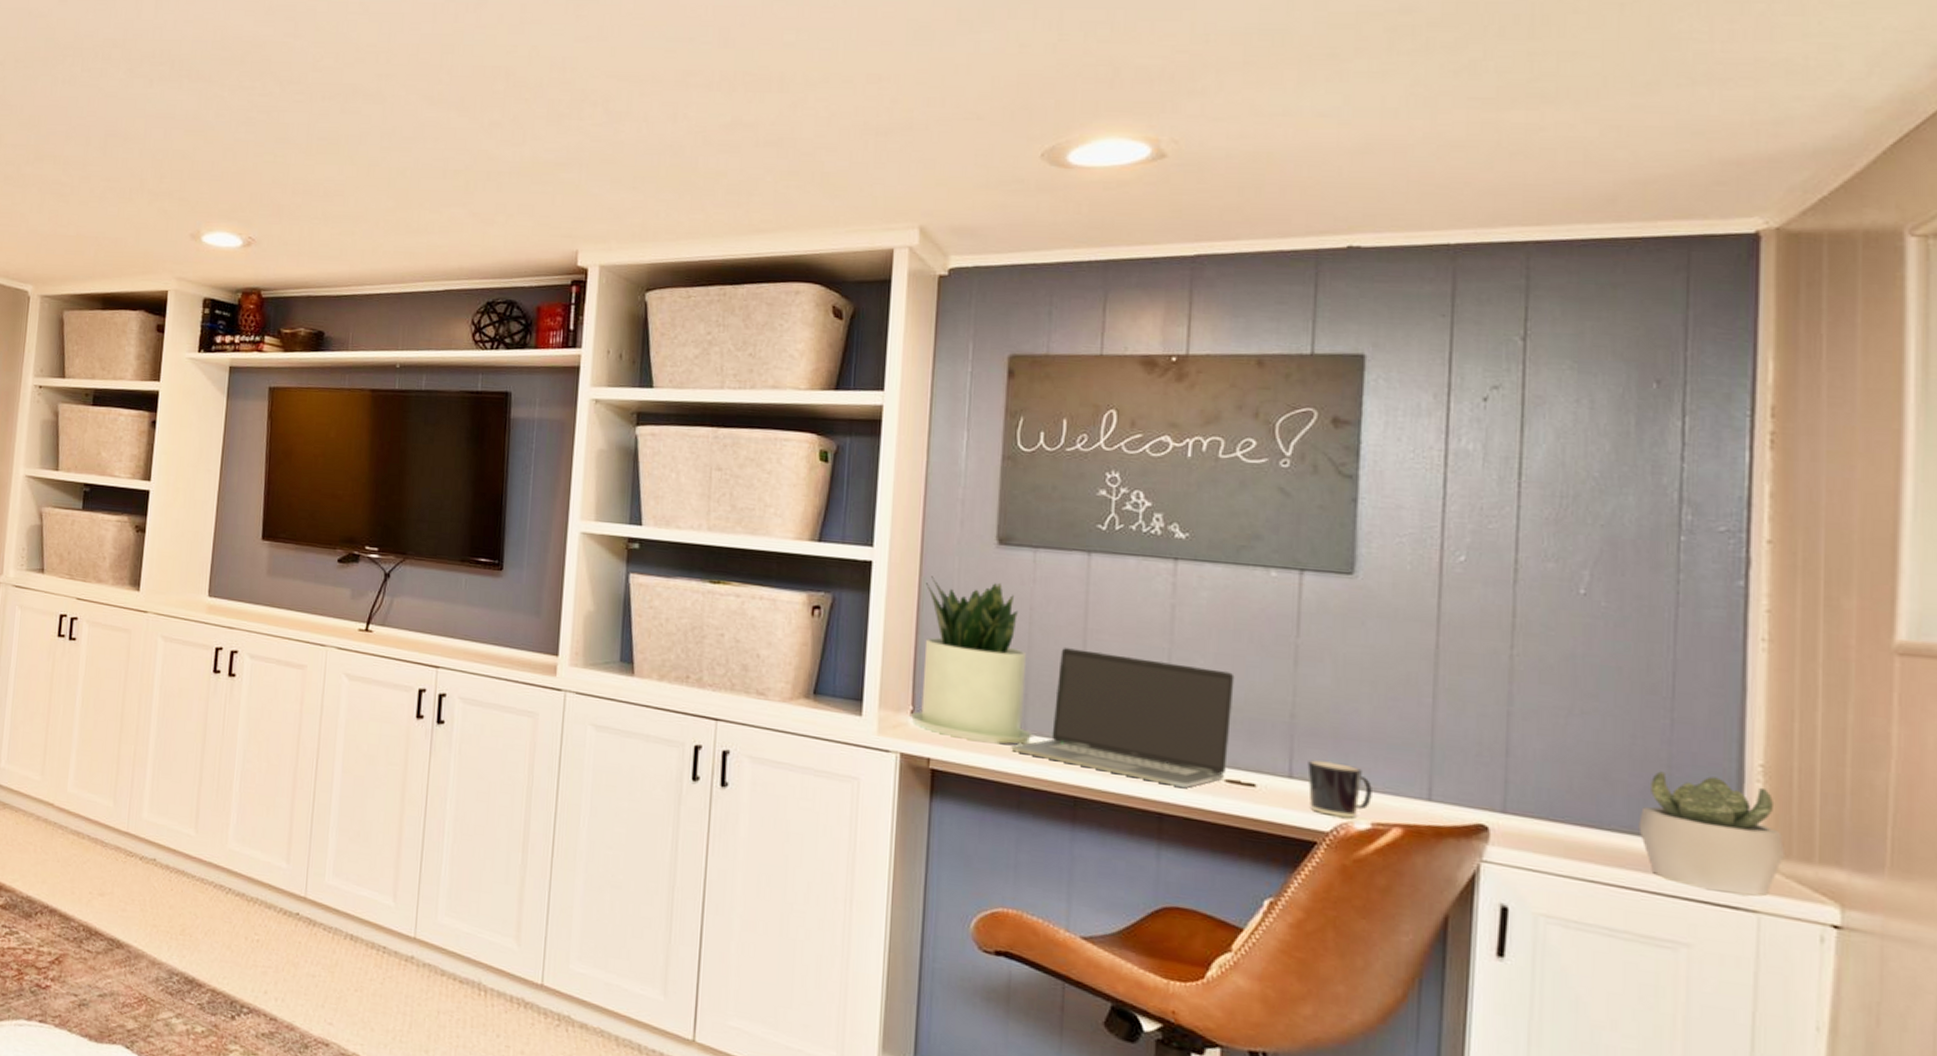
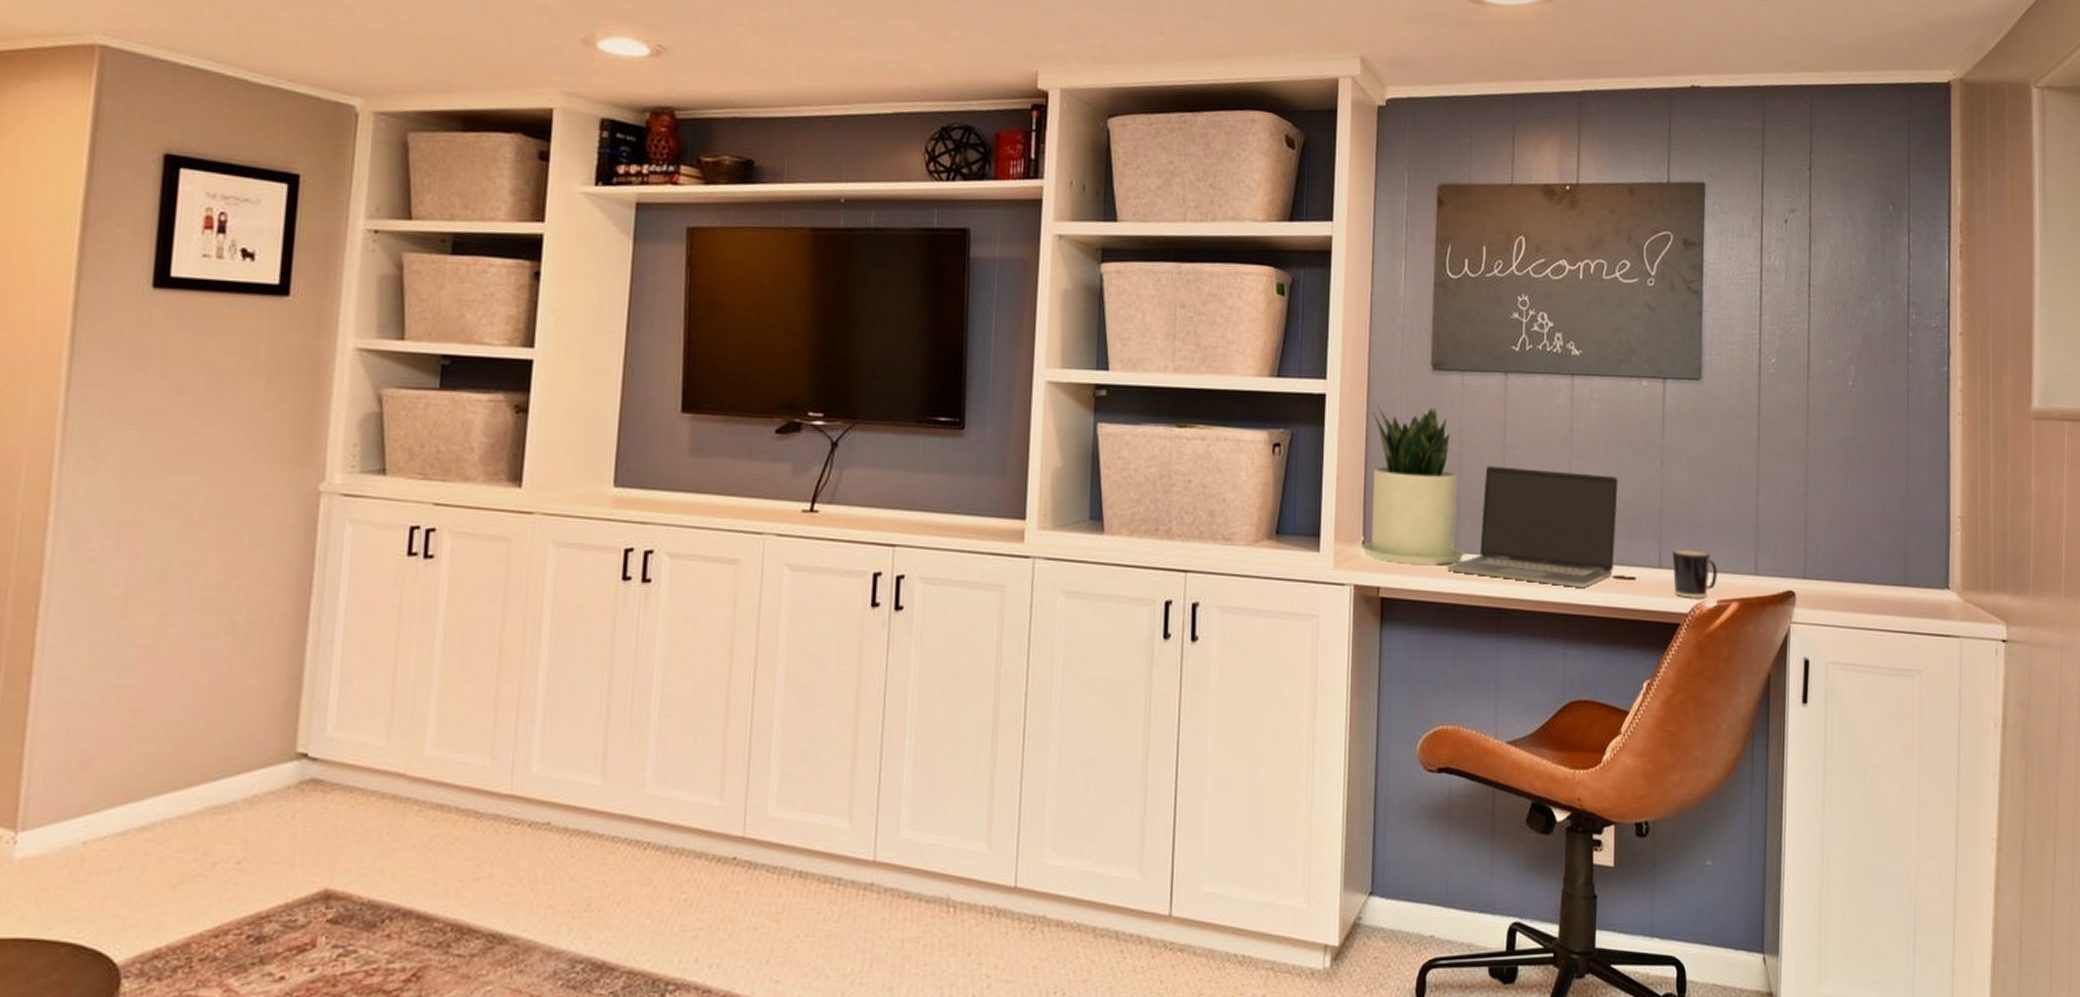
succulent plant: present [1638,771,1786,897] -> none [1889,529,1975,625]

